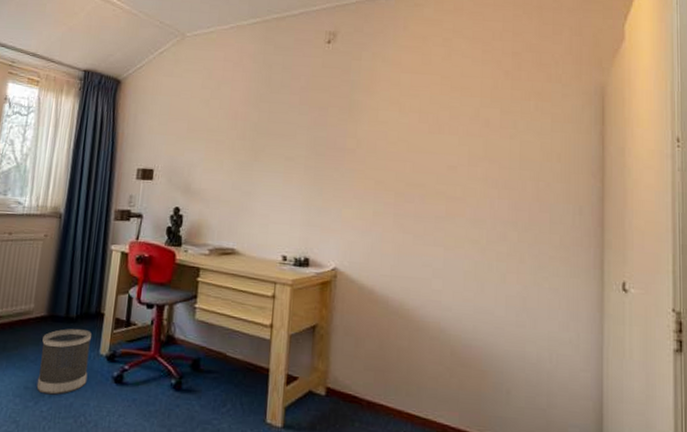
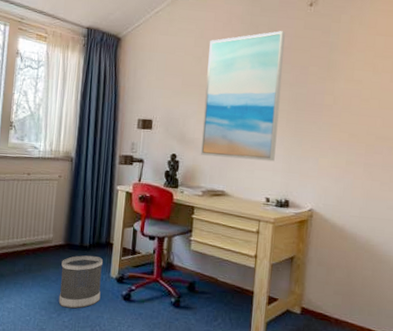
wall art: none [208,70,301,214] -> present [201,31,285,162]

